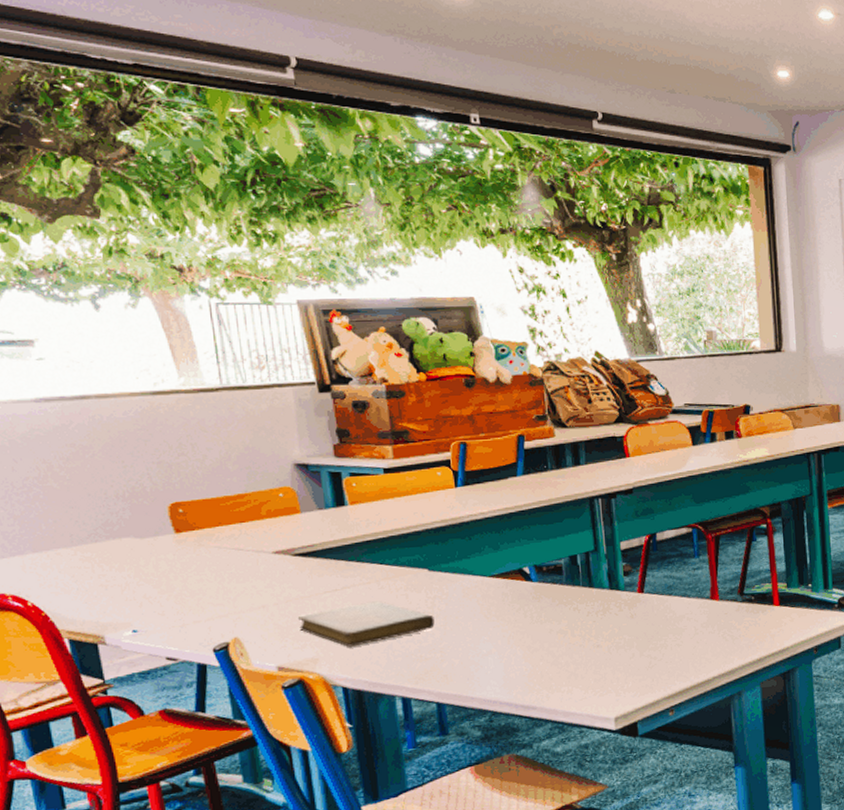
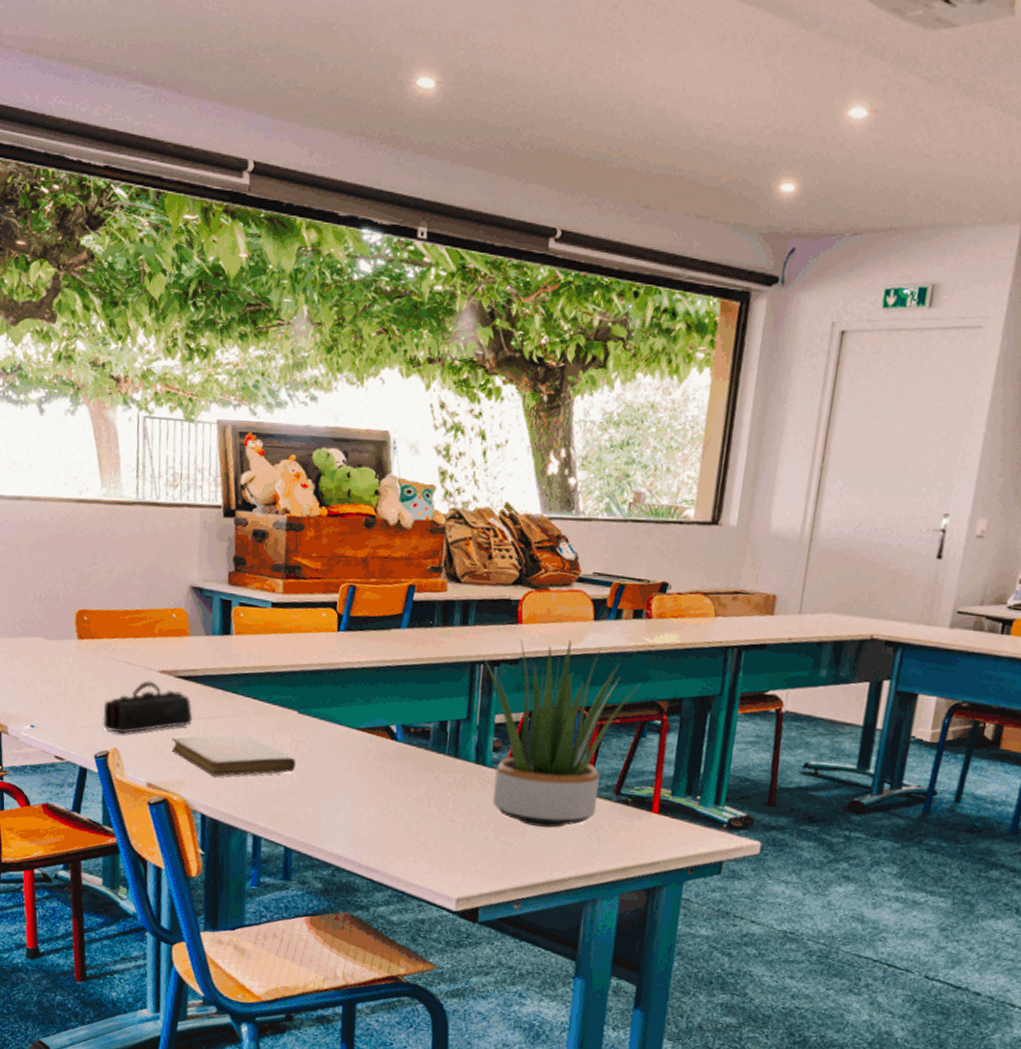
pencil case: none [215,563,318,623] -> present [102,681,193,734]
potted plant: none [599,465,744,637] -> present [483,639,642,828]

